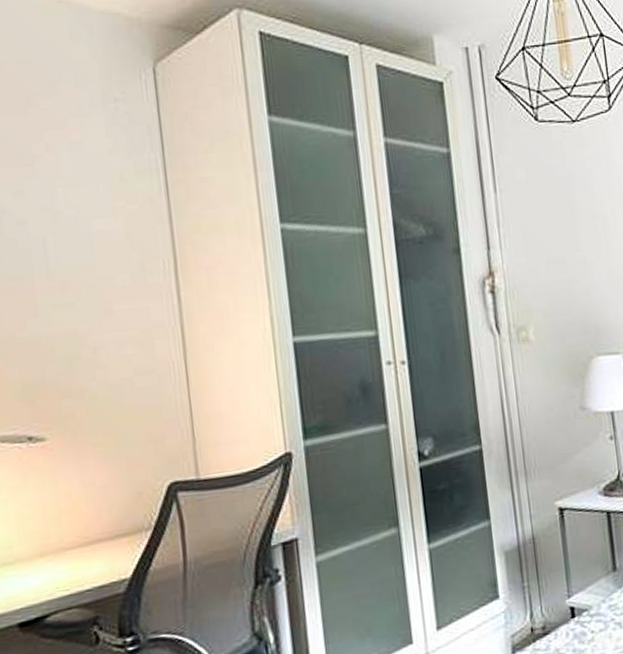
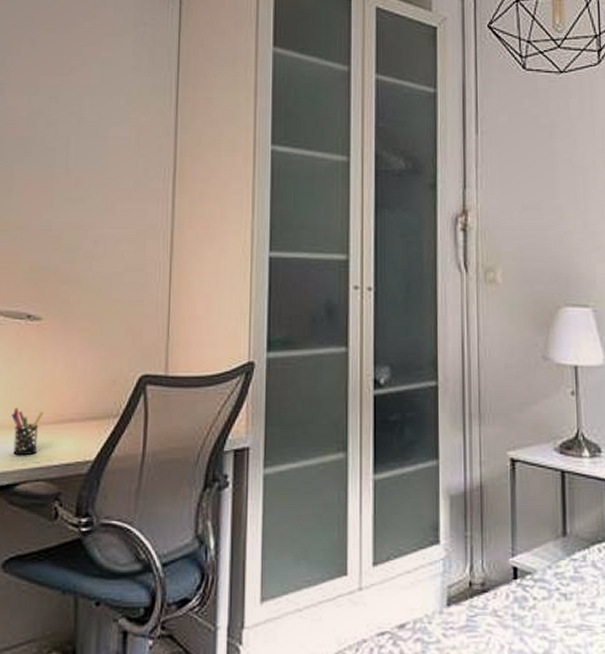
pen holder: none [27,536,65,587] -> present [11,407,44,456]

